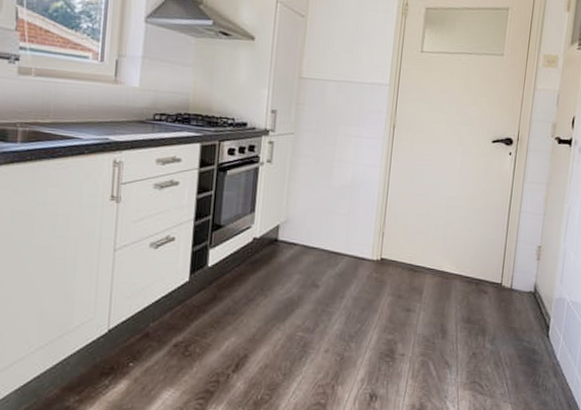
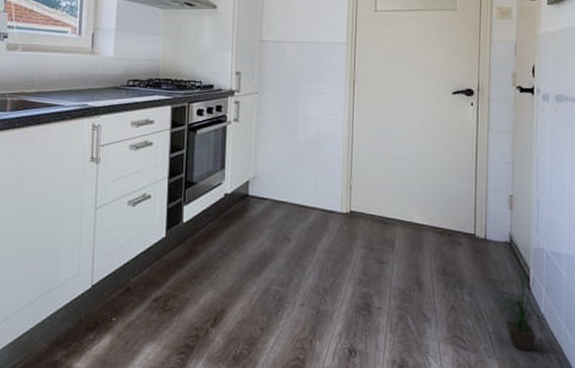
potted plant: none [514,316,561,396] -> present [494,267,547,352]

